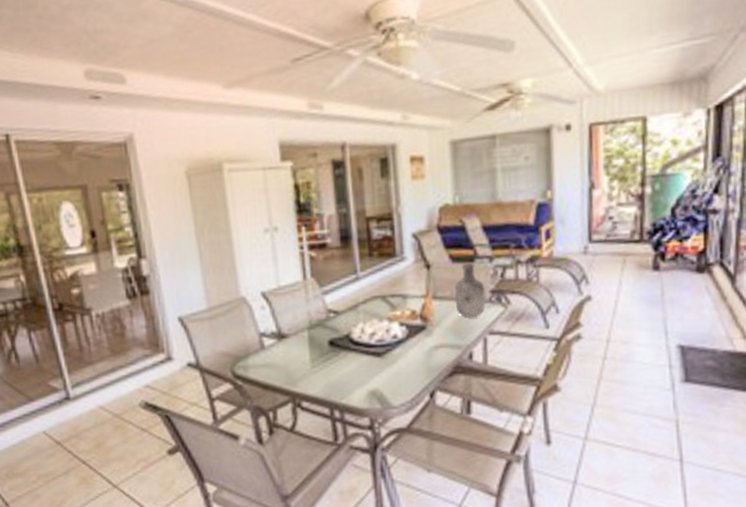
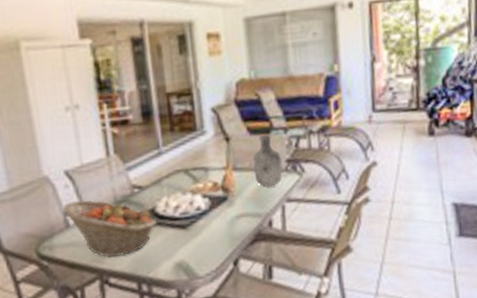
fruit basket: none [258,322,352,381] -> present [62,199,157,257]

